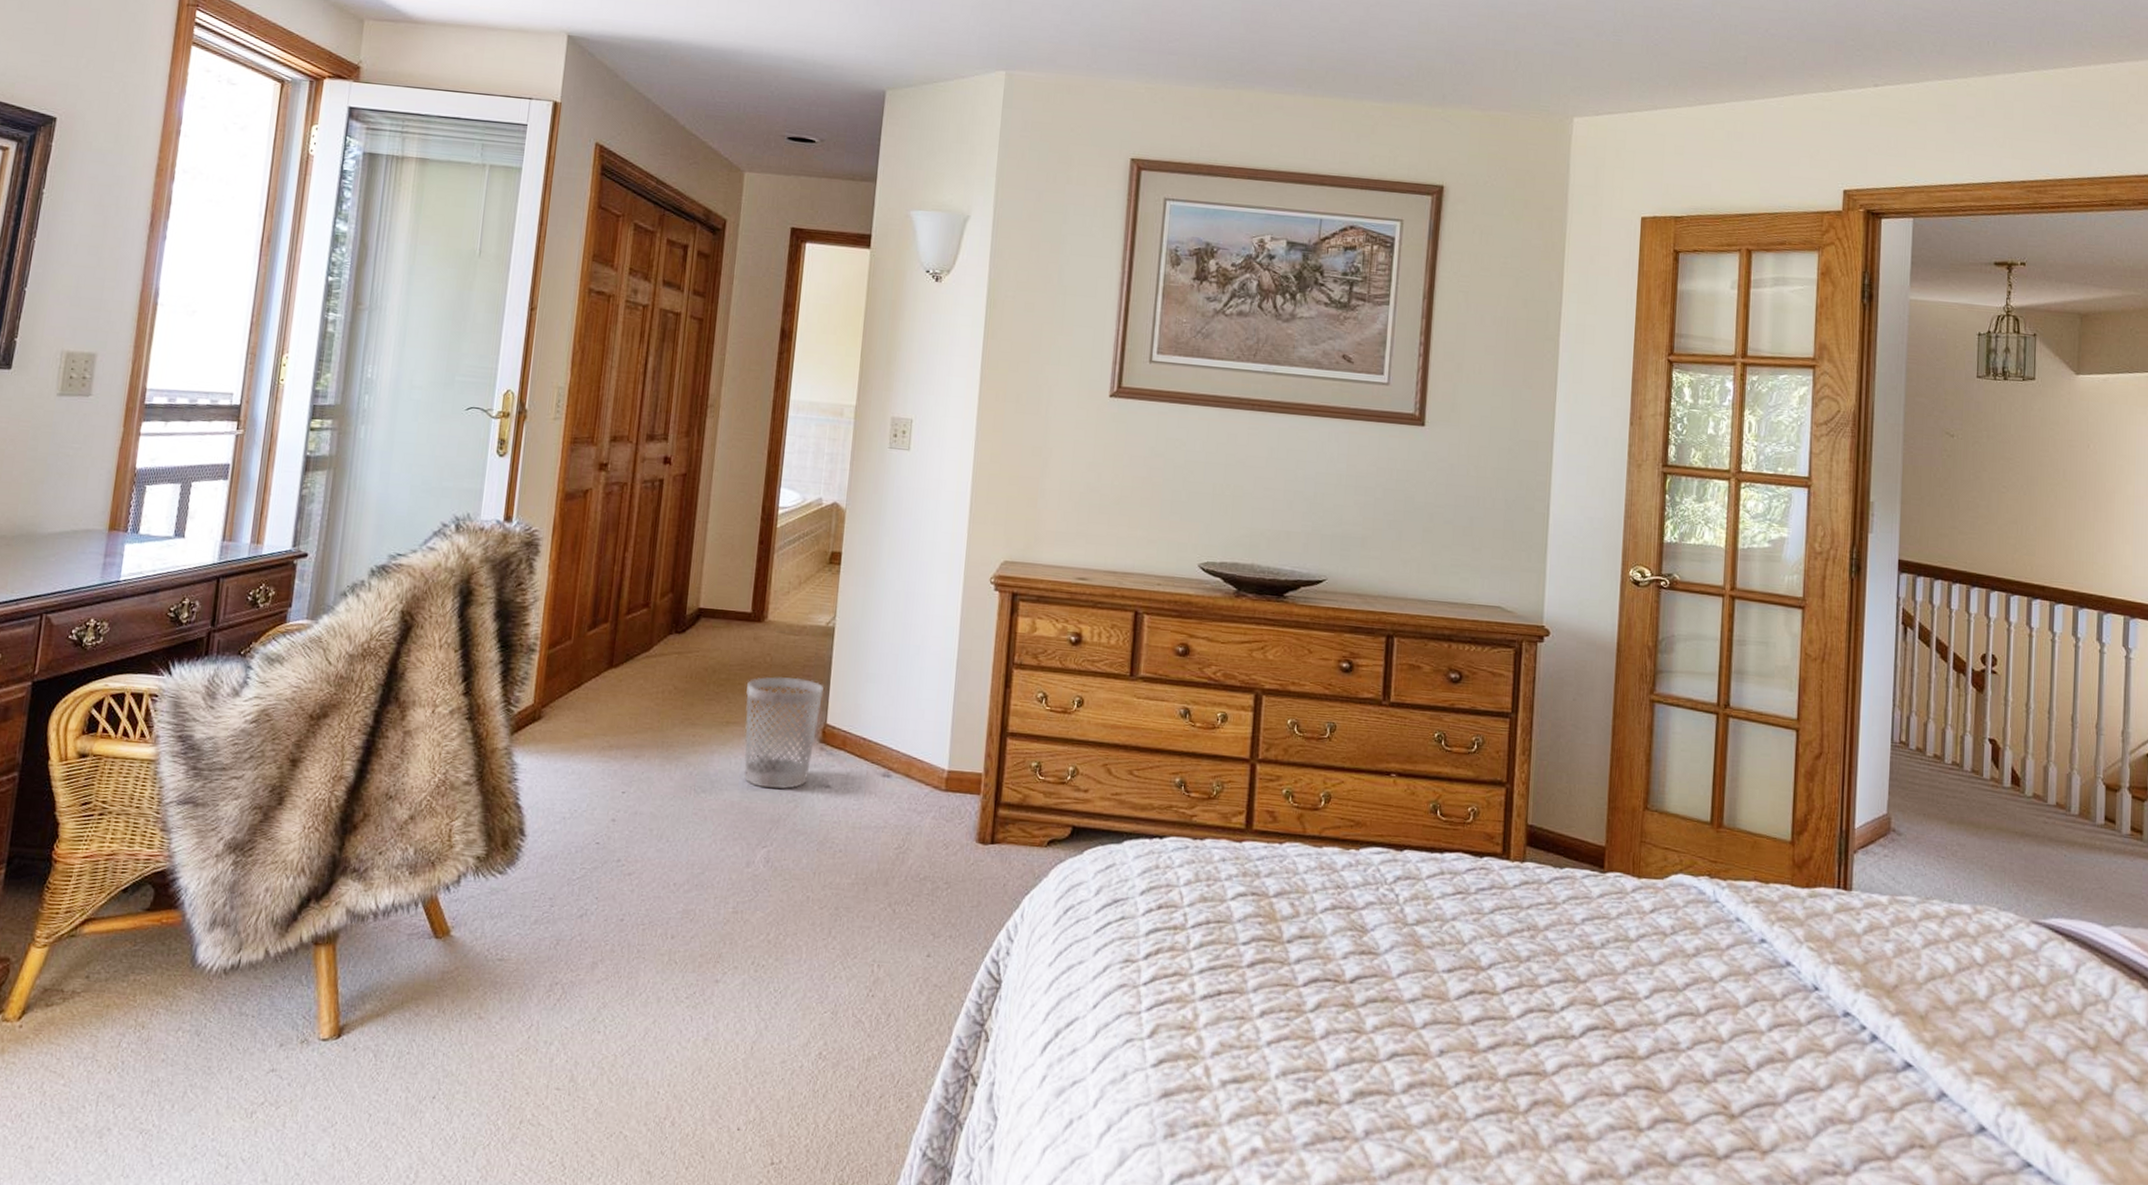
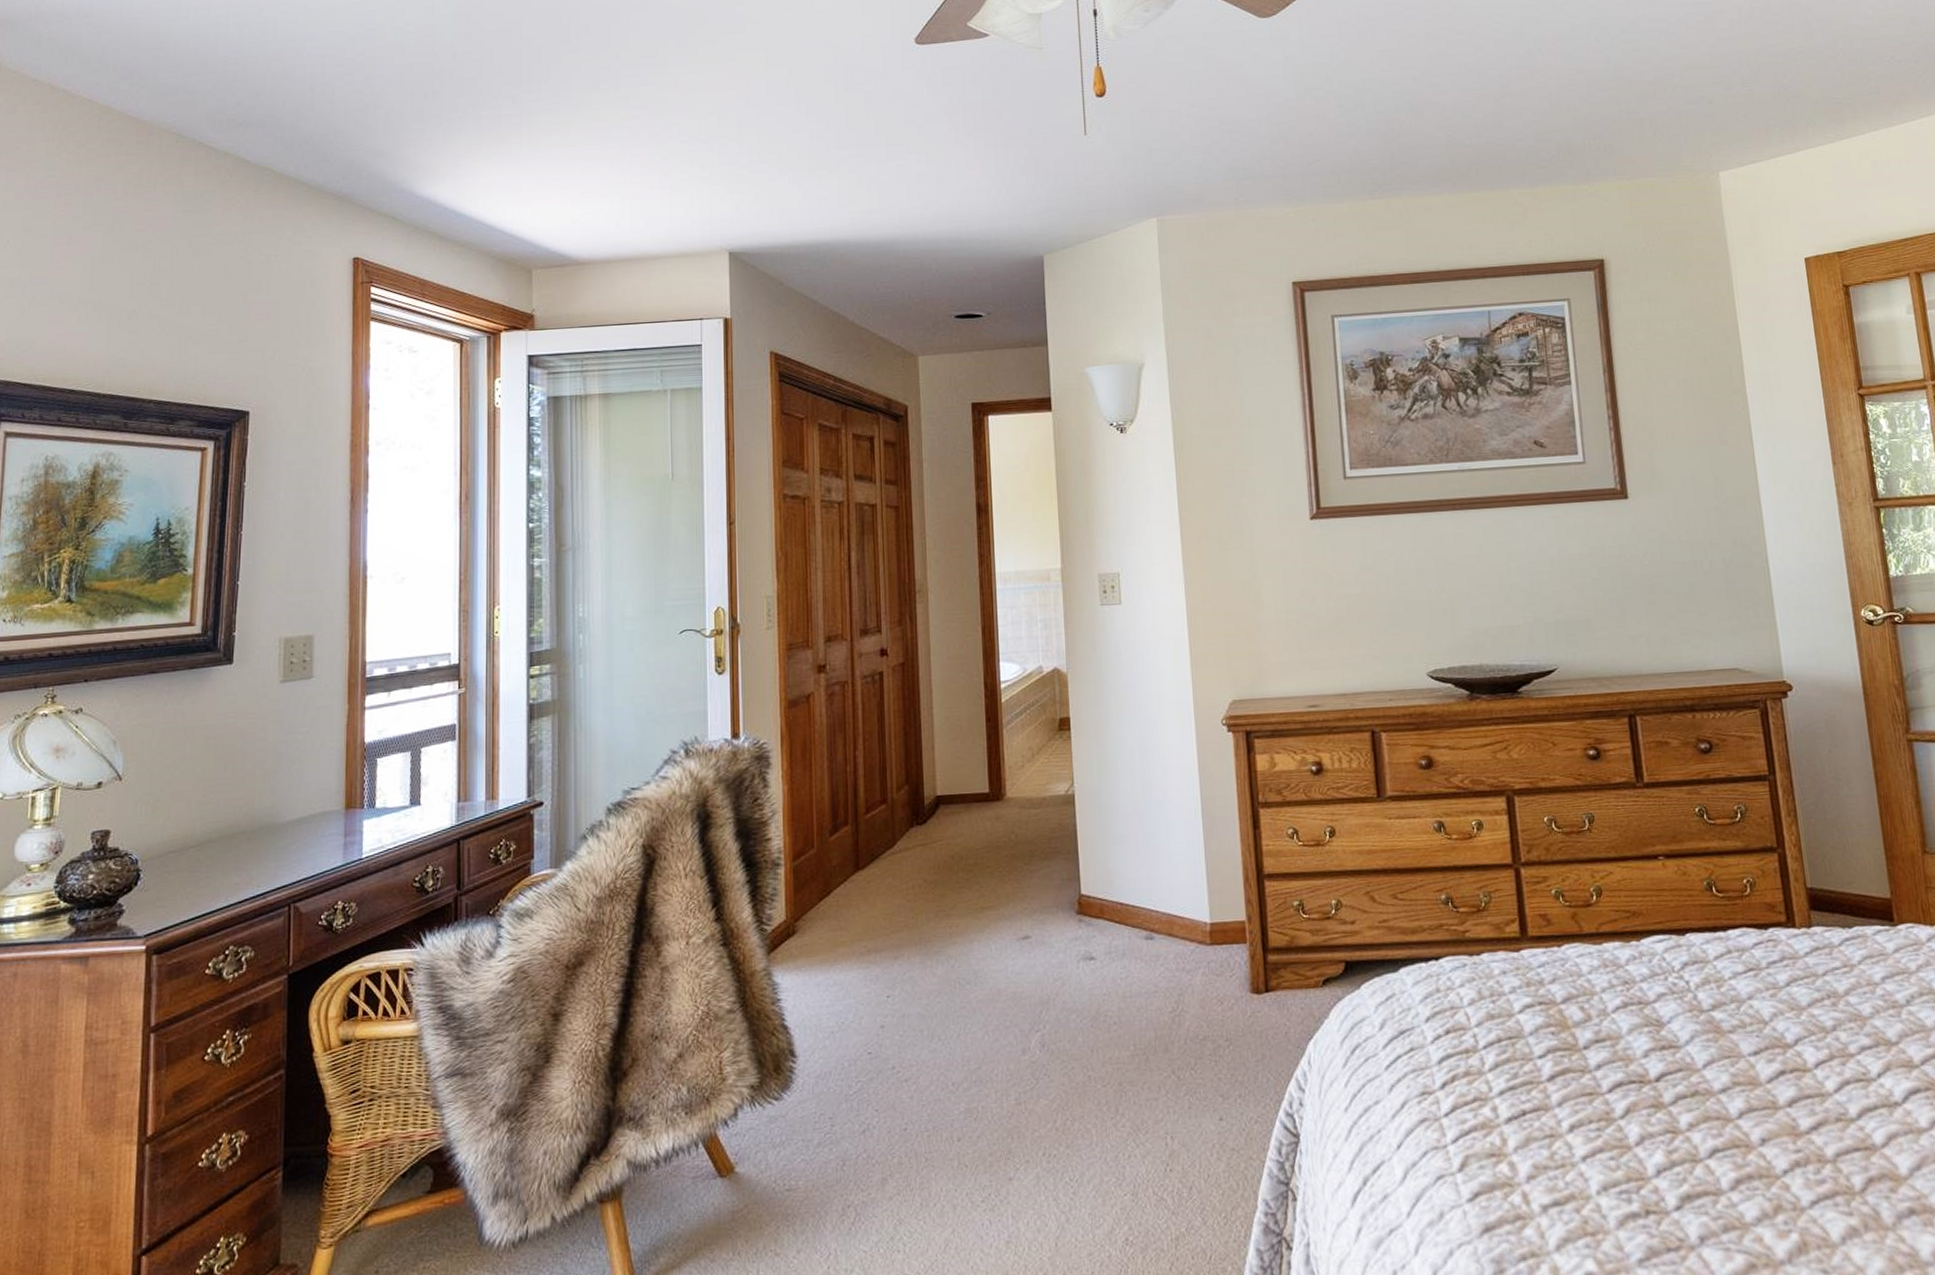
wastebasket: present [744,676,824,790] -> none [996,851,1074,970]

